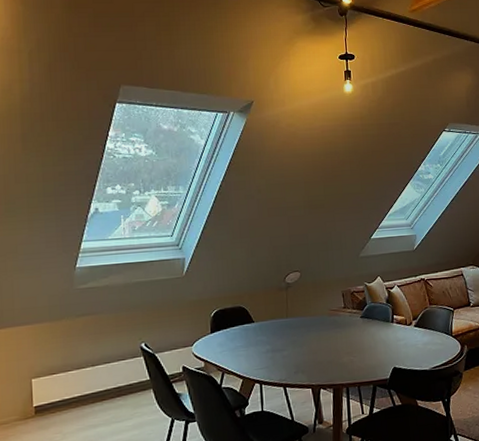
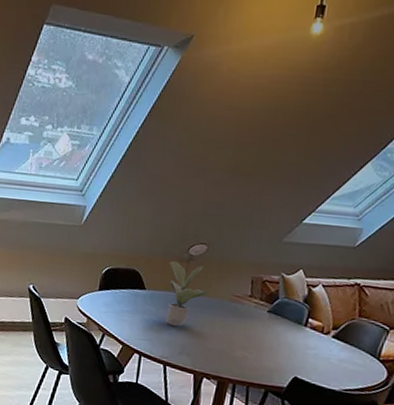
potted plant: none [270,291,308,350] -> present [165,261,207,326]

